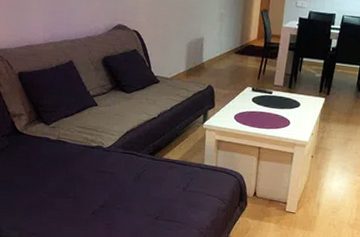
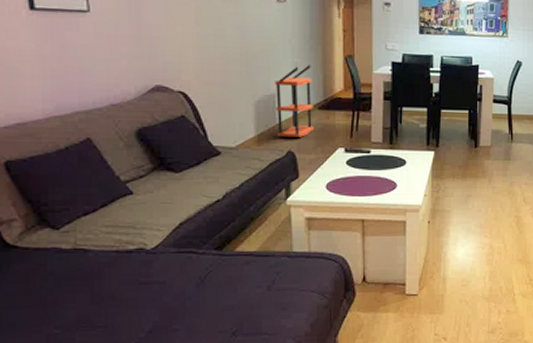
shelving unit: none [202,15,234,75] -> present [275,64,314,137]

